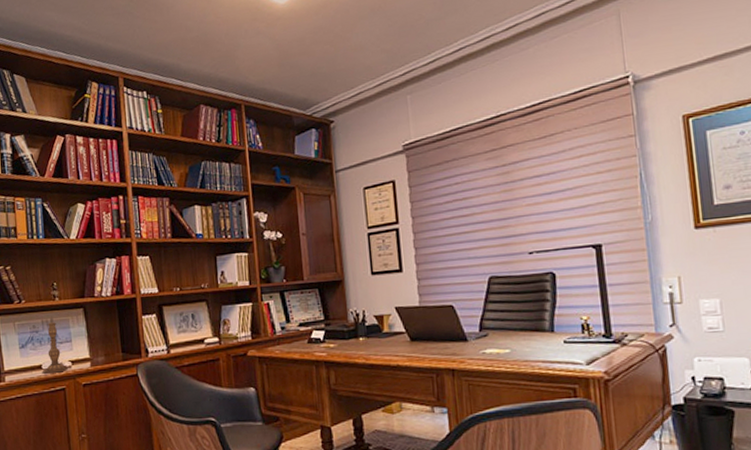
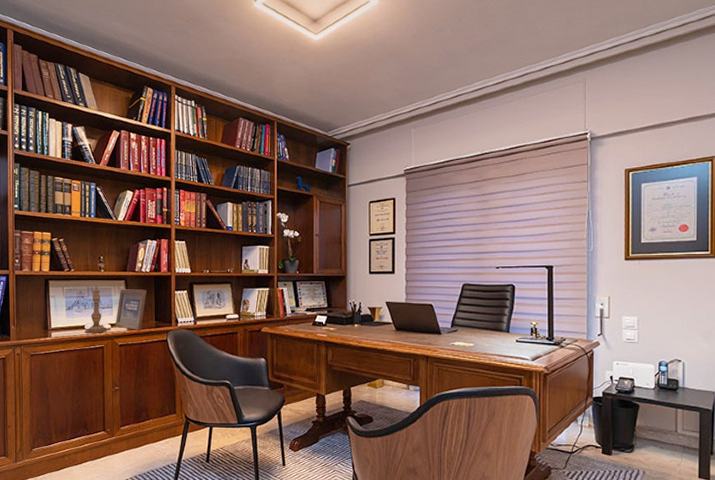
picture frame: none [76,317,110,366] -> present [115,289,146,330]

